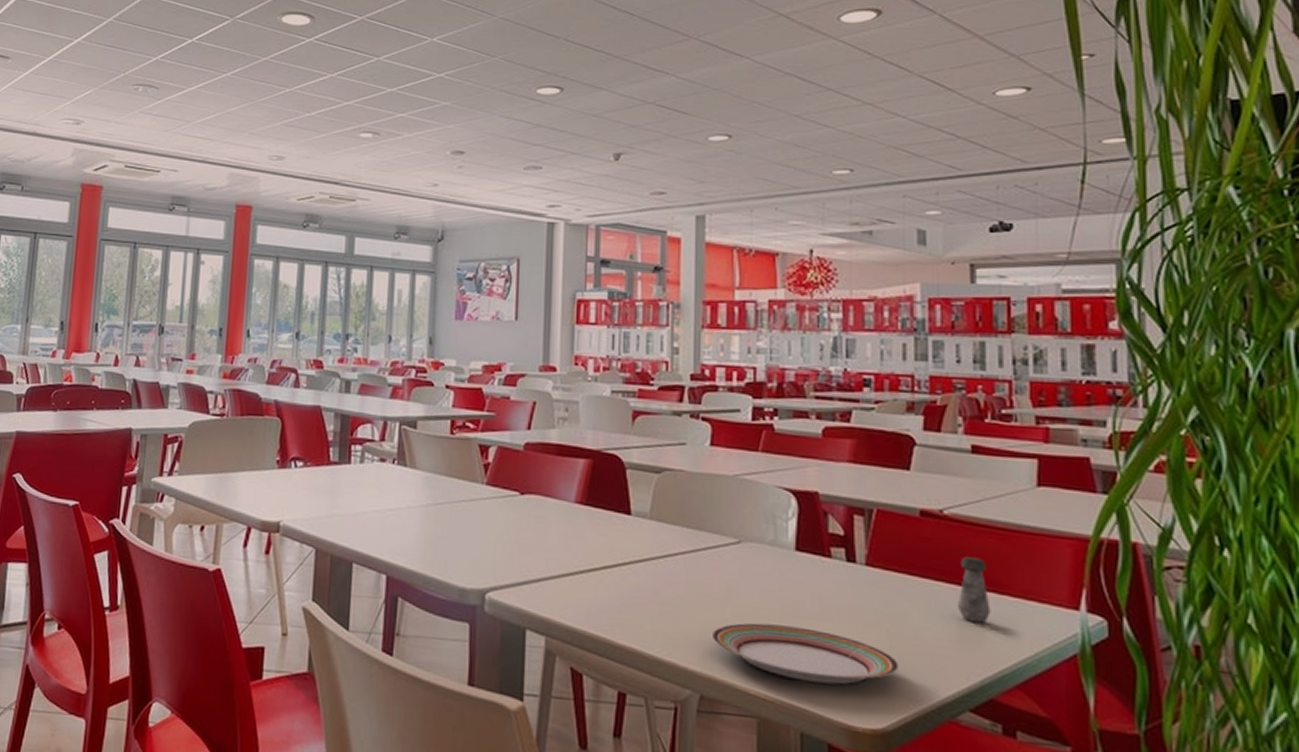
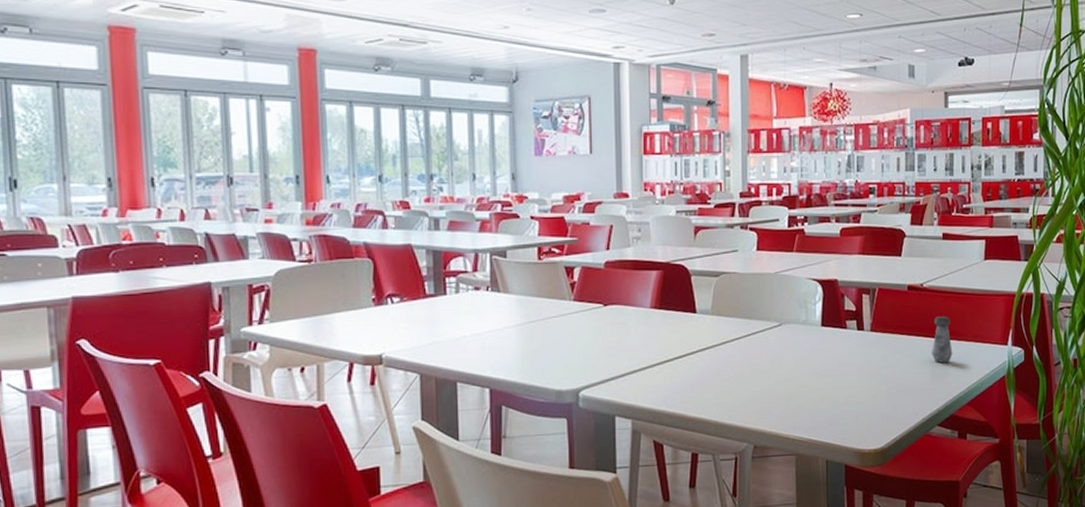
plate: present [711,623,899,685] -> none [761,383,892,423]

